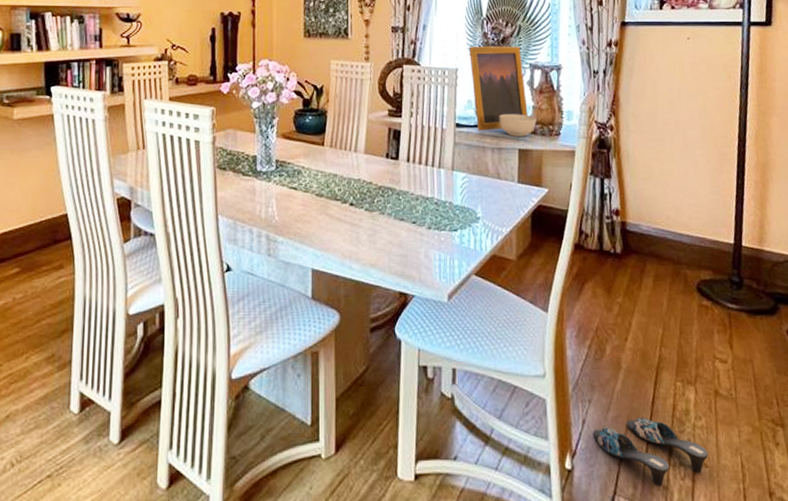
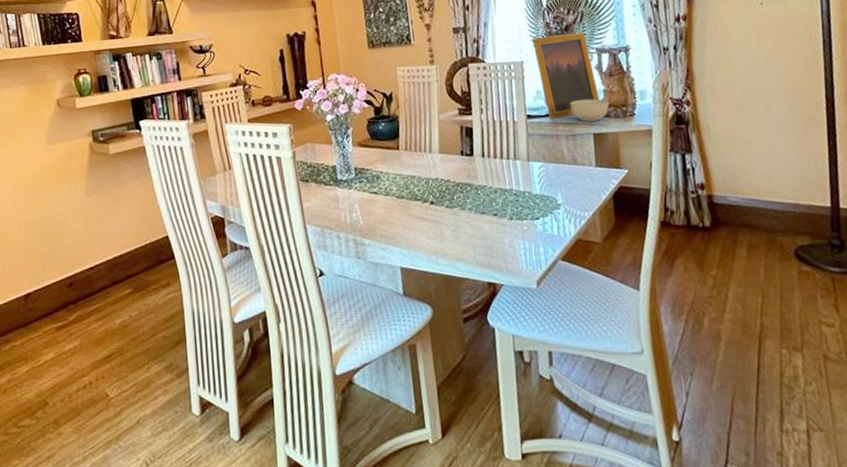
slippers: present [593,417,708,486] -> none [698,386,823,453]

